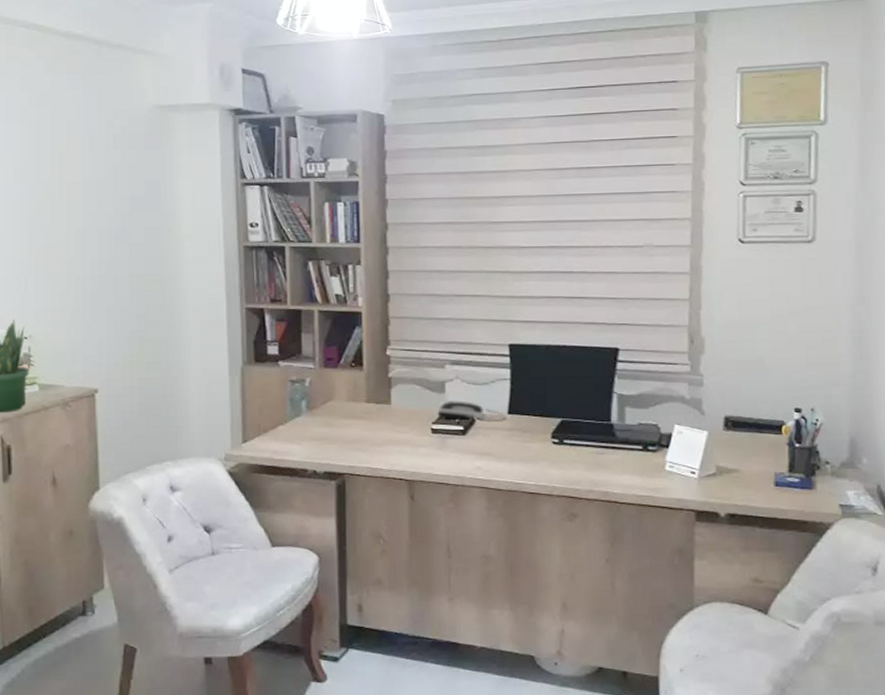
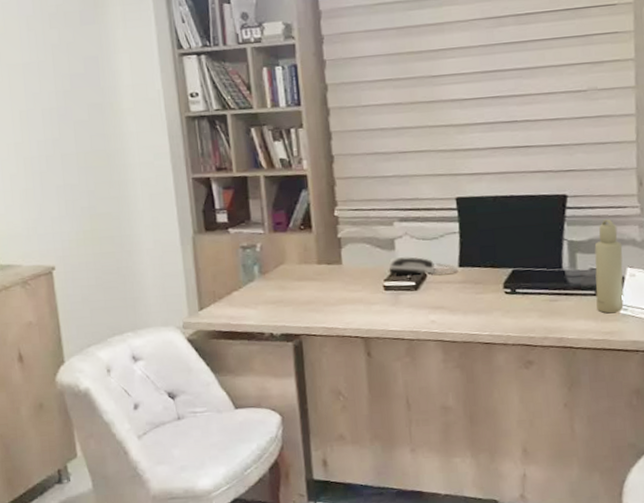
bottle: none [643,375,671,470] -> present [594,219,624,314]

